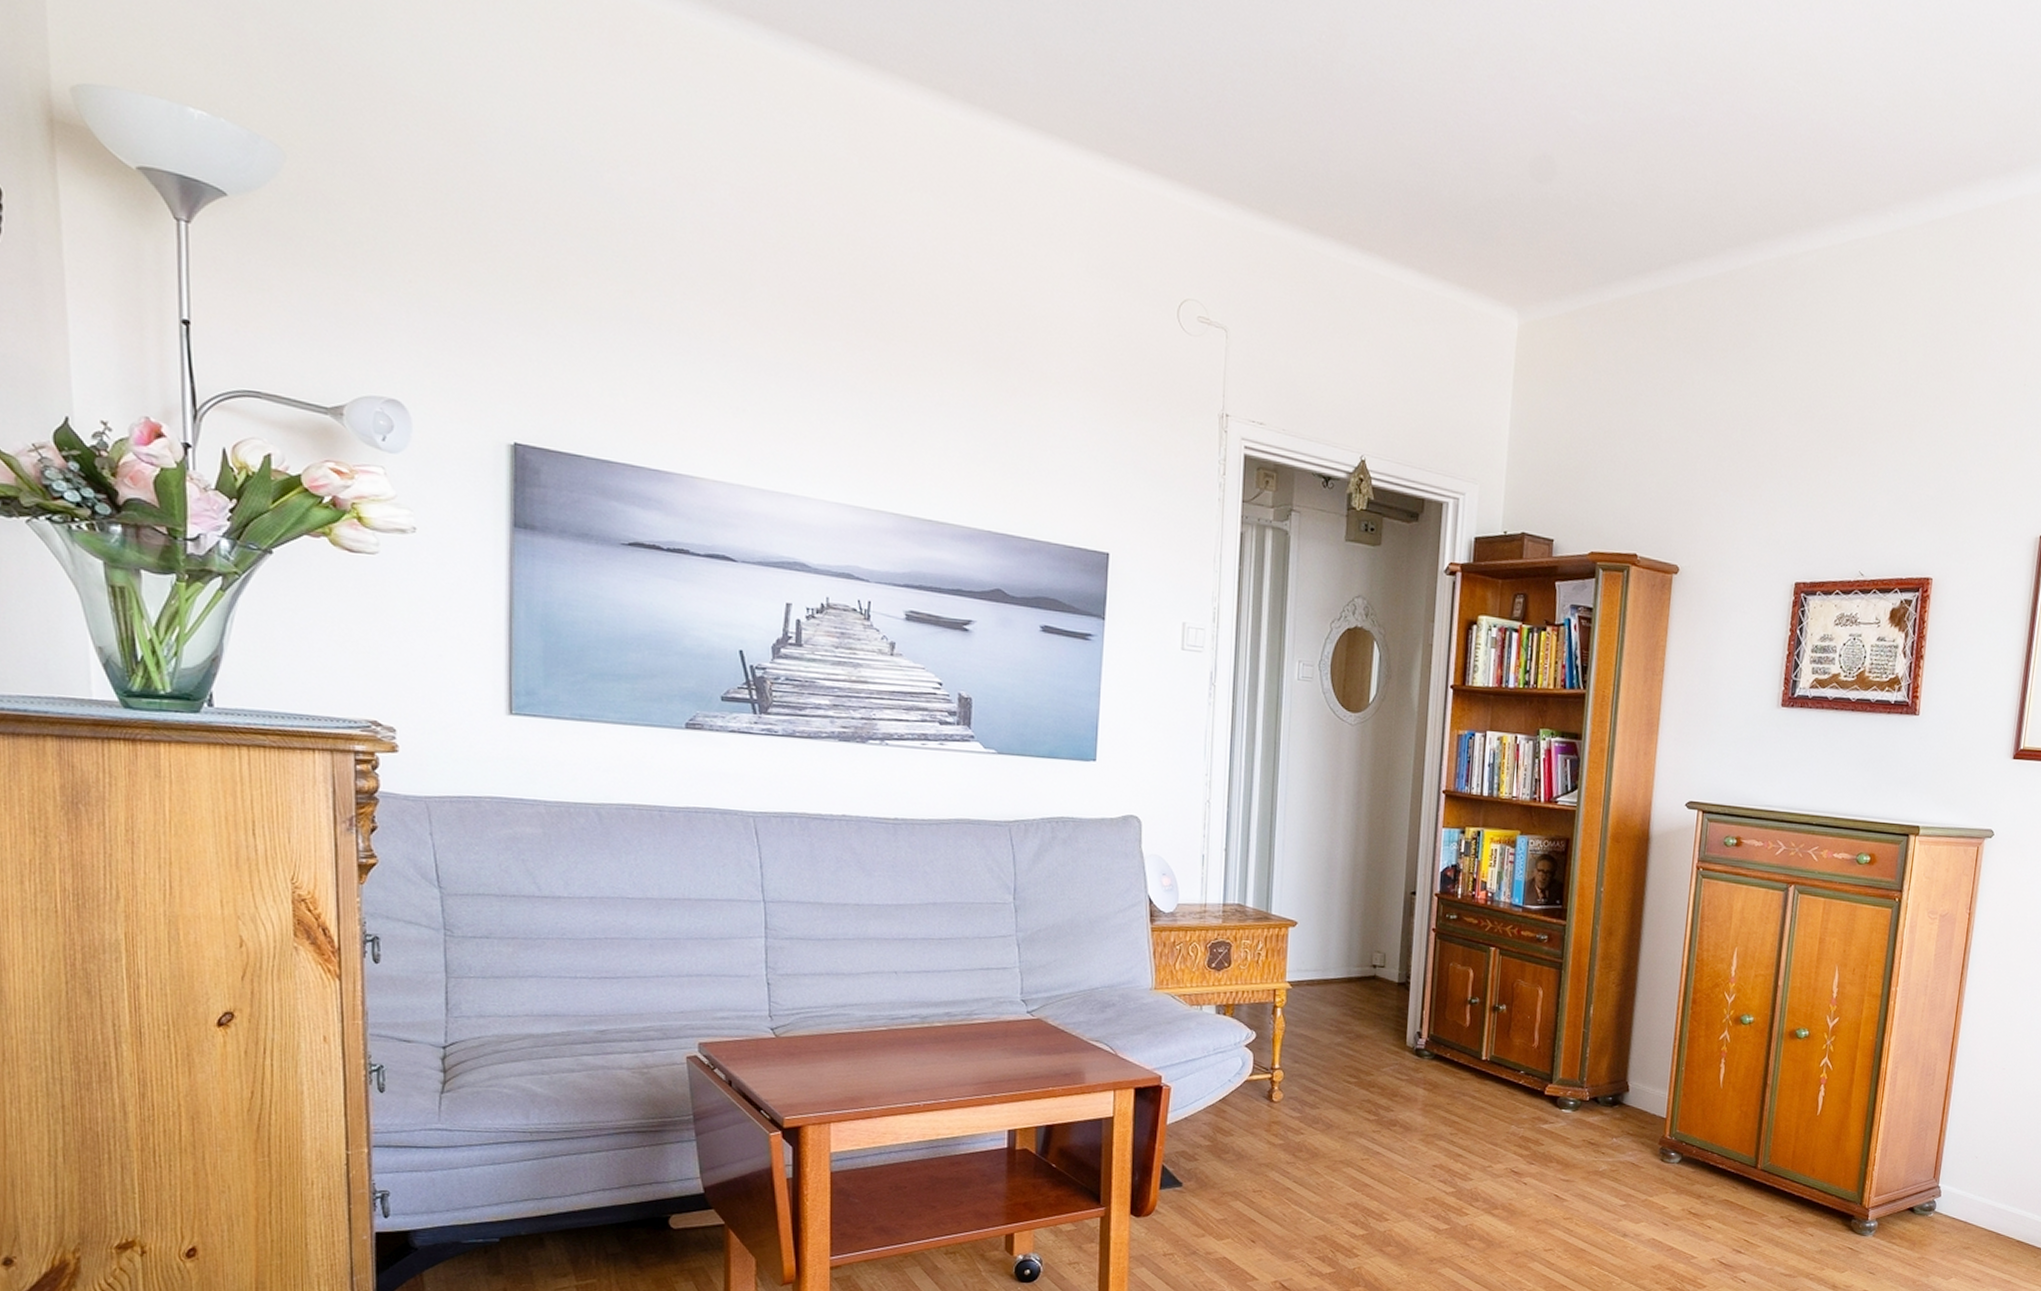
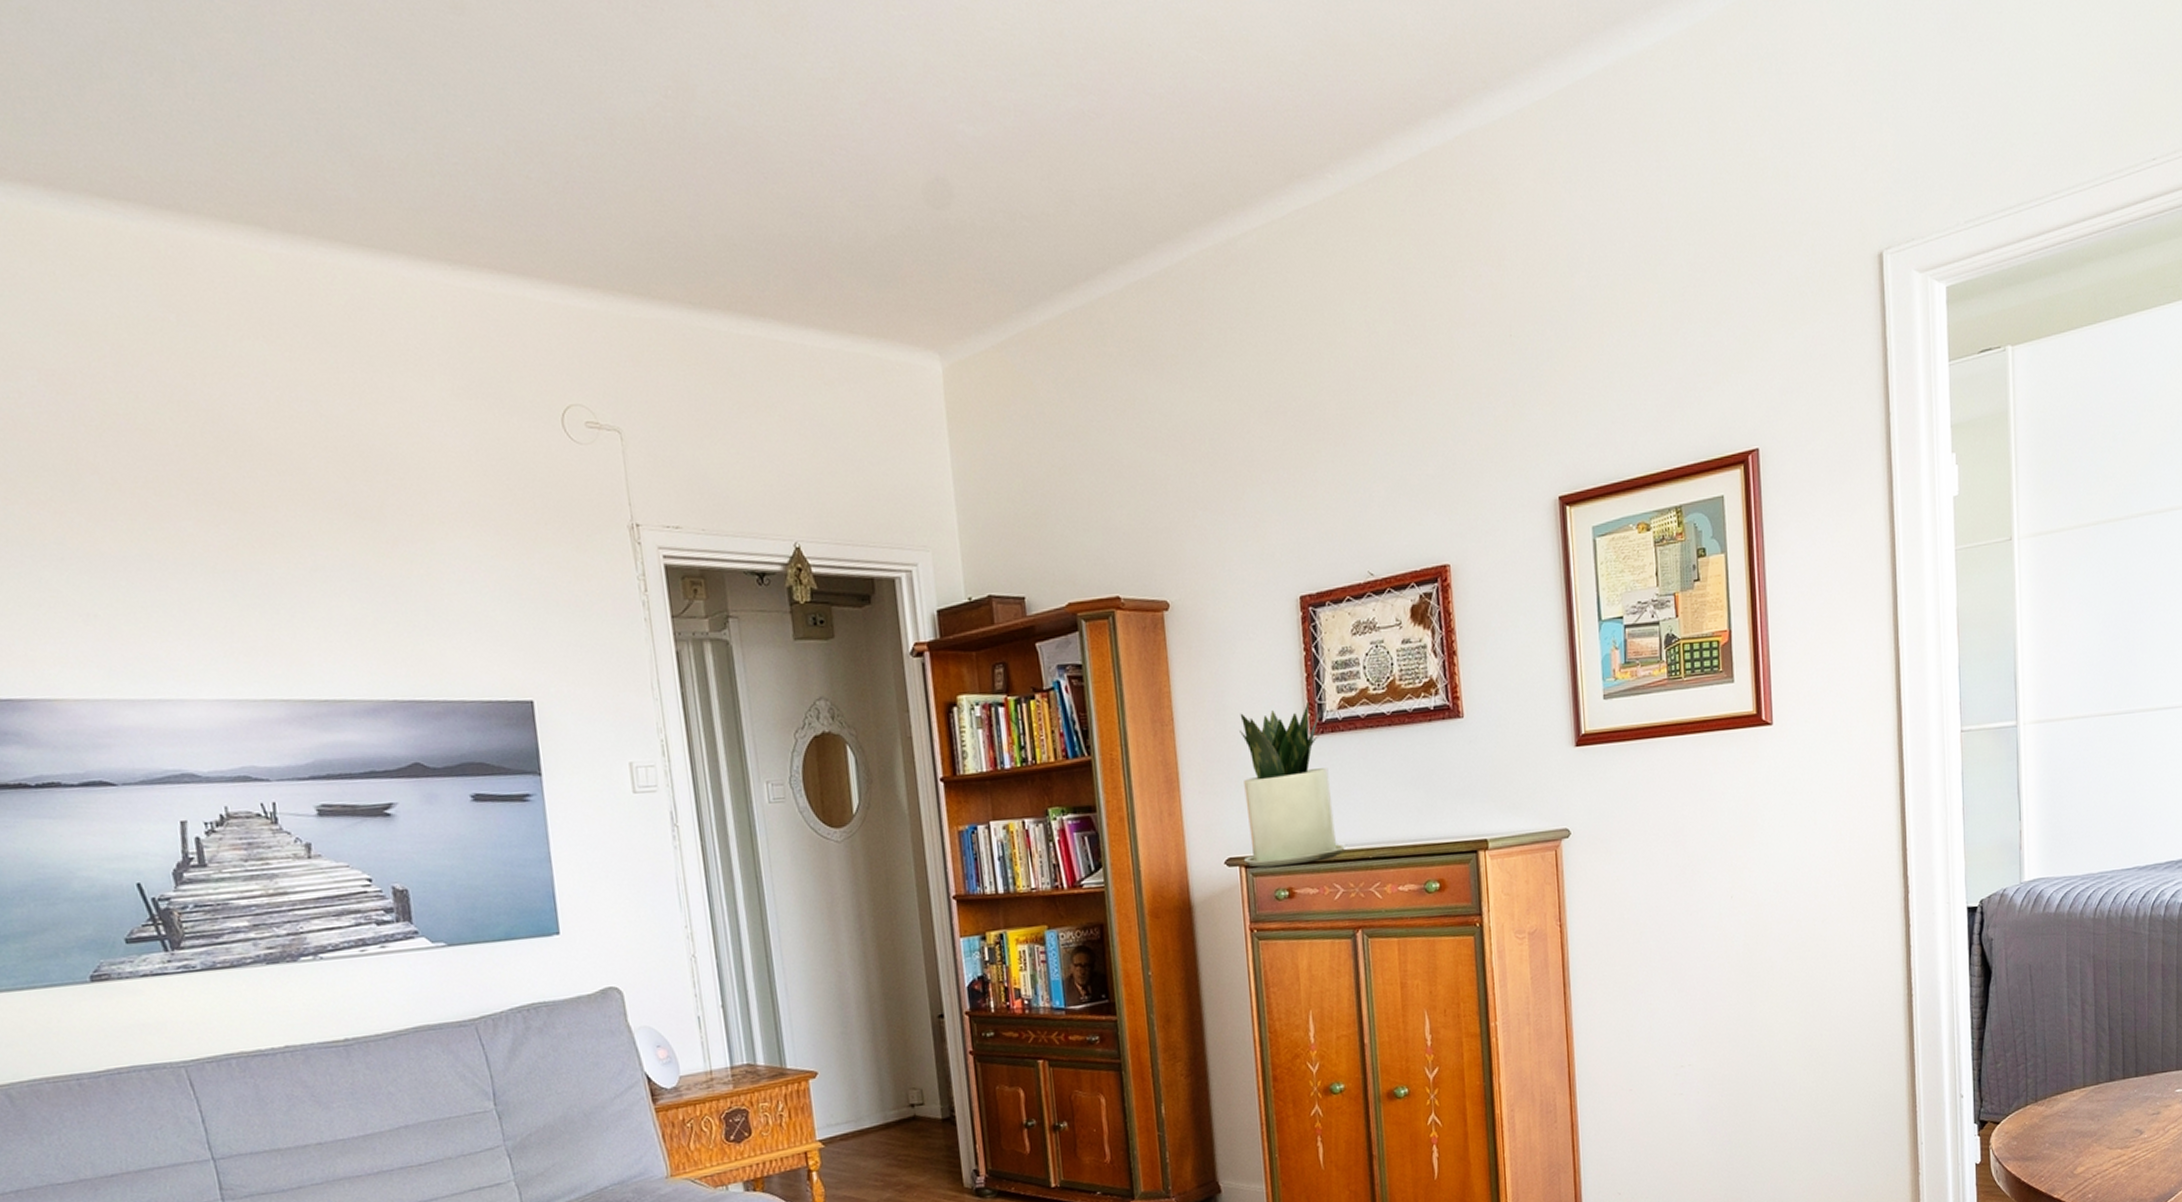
planter: none [1703,676,1795,819] -> present [1239,703,1346,869]

